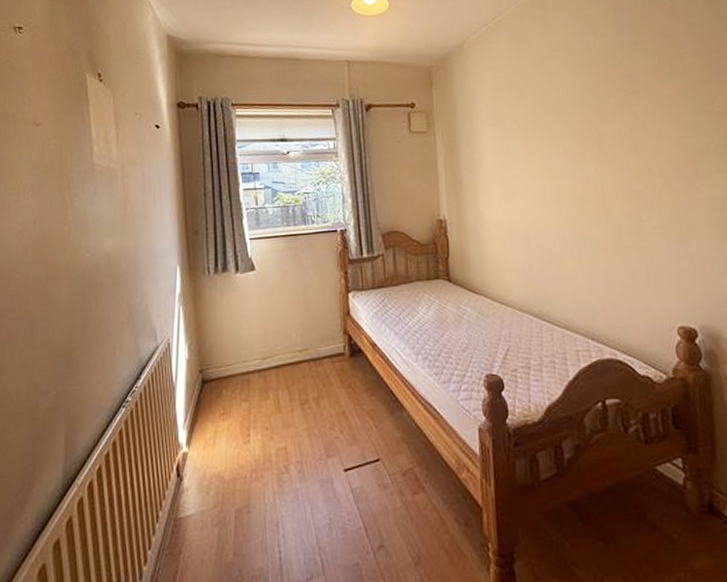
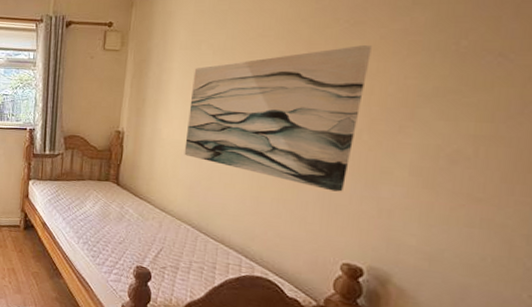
wall art: none [504,110,661,254] -> present [184,45,372,192]

